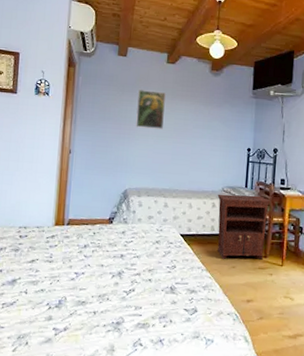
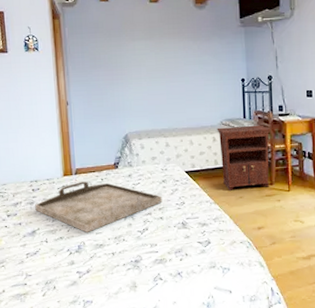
serving tray: none [19,233,154,287] -> present [35,182,162,232]
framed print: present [136,89,167,129] -> none [124,32,154,72]

